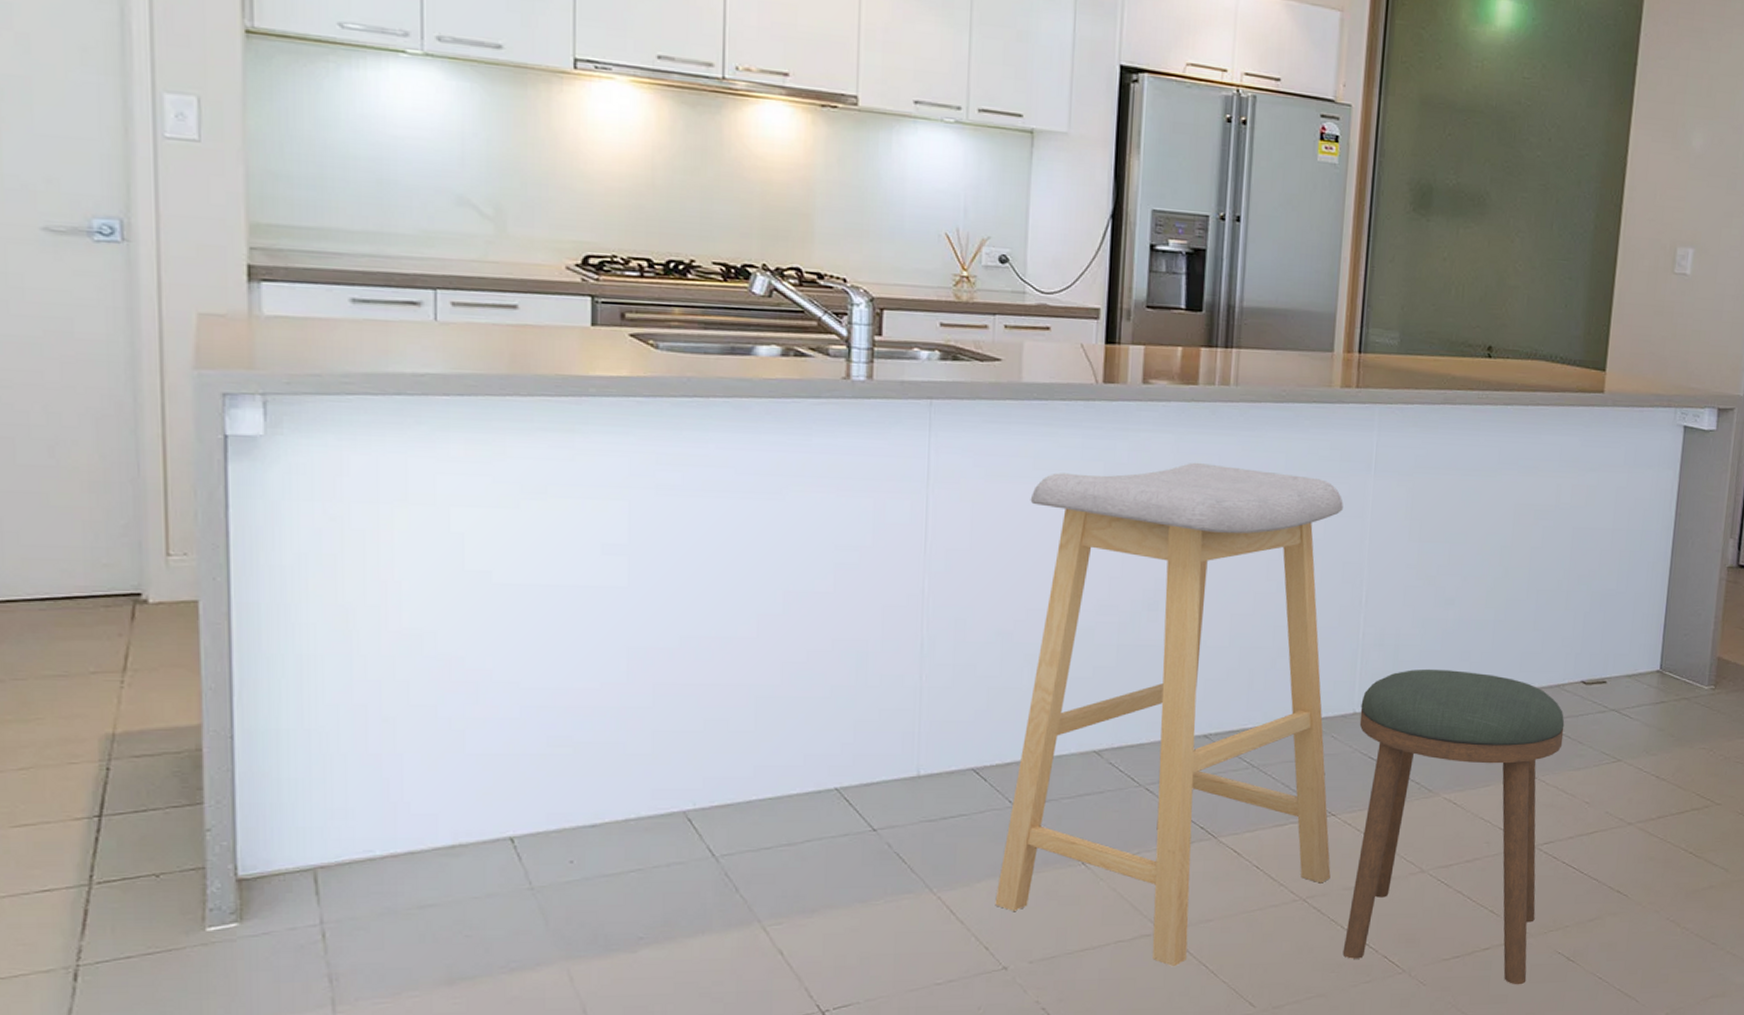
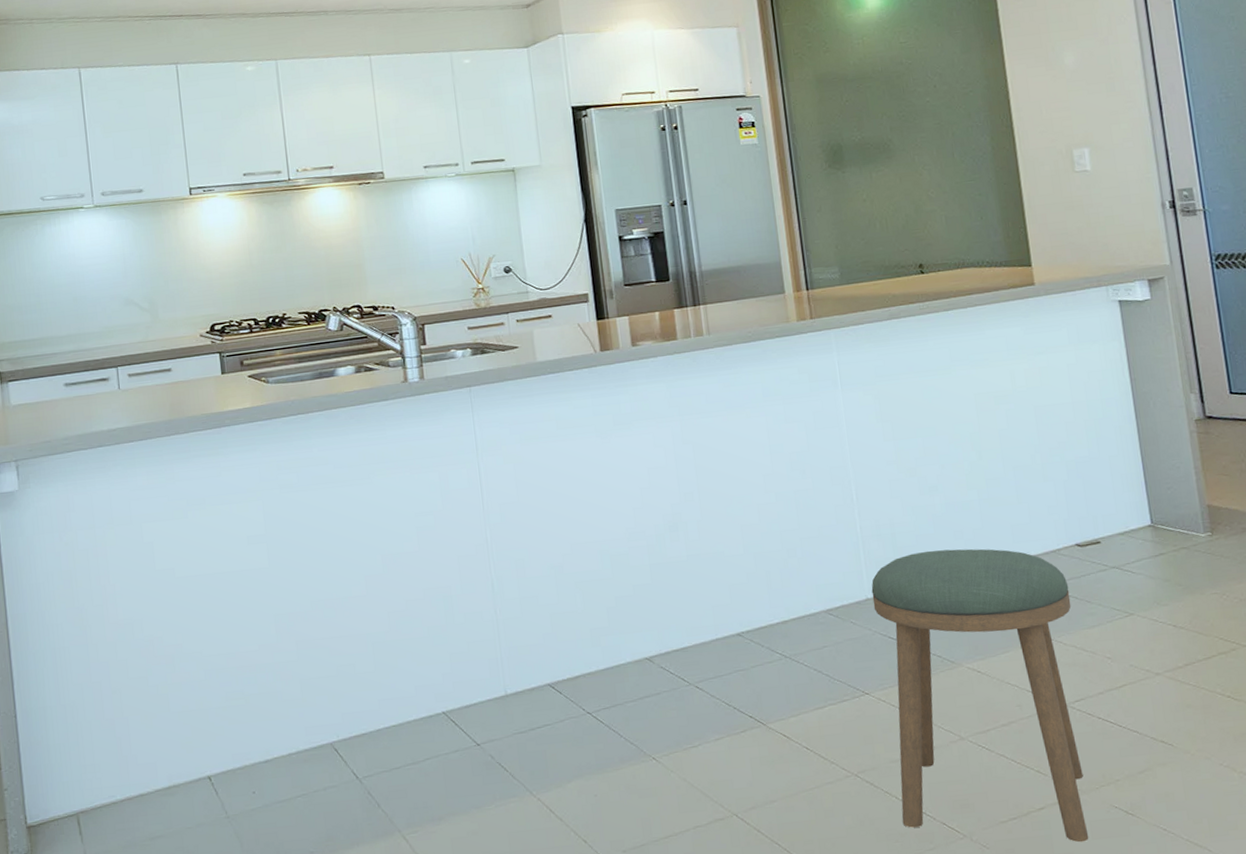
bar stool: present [995,462,1343,967] -> none [558,399,876,847]

